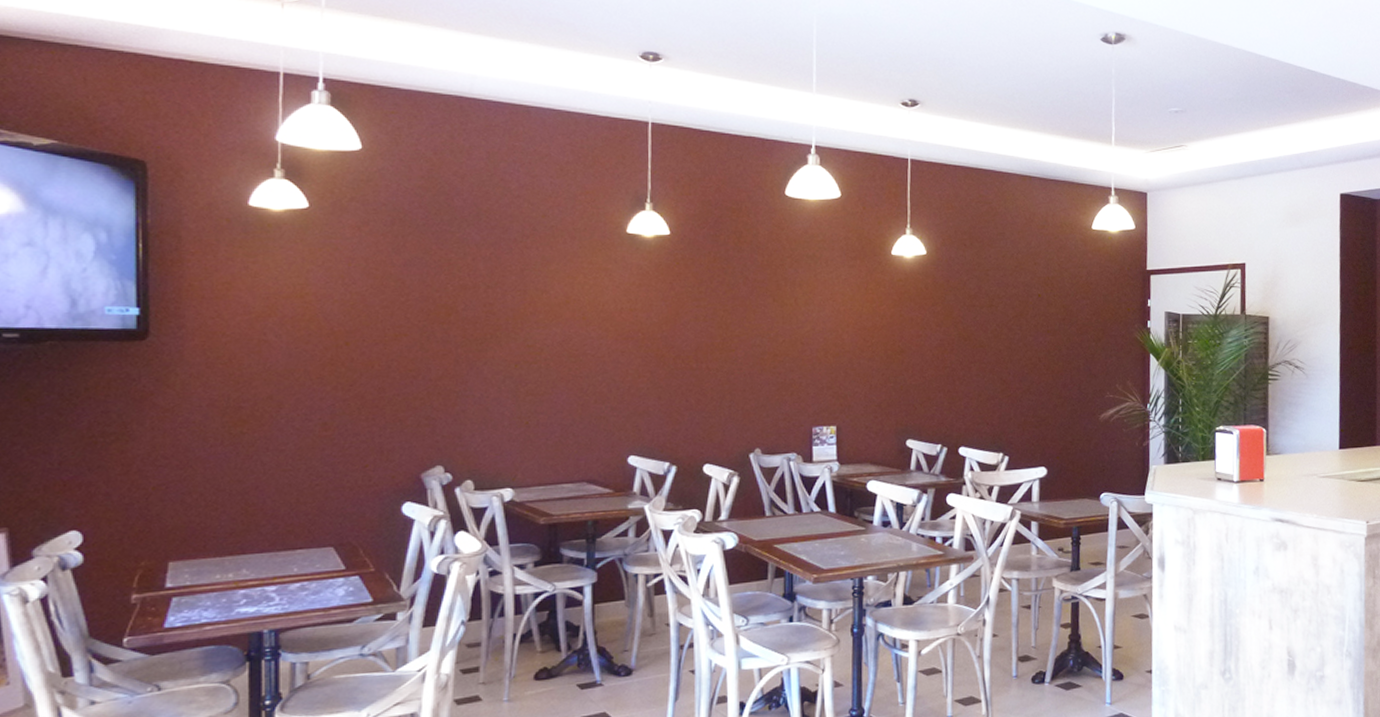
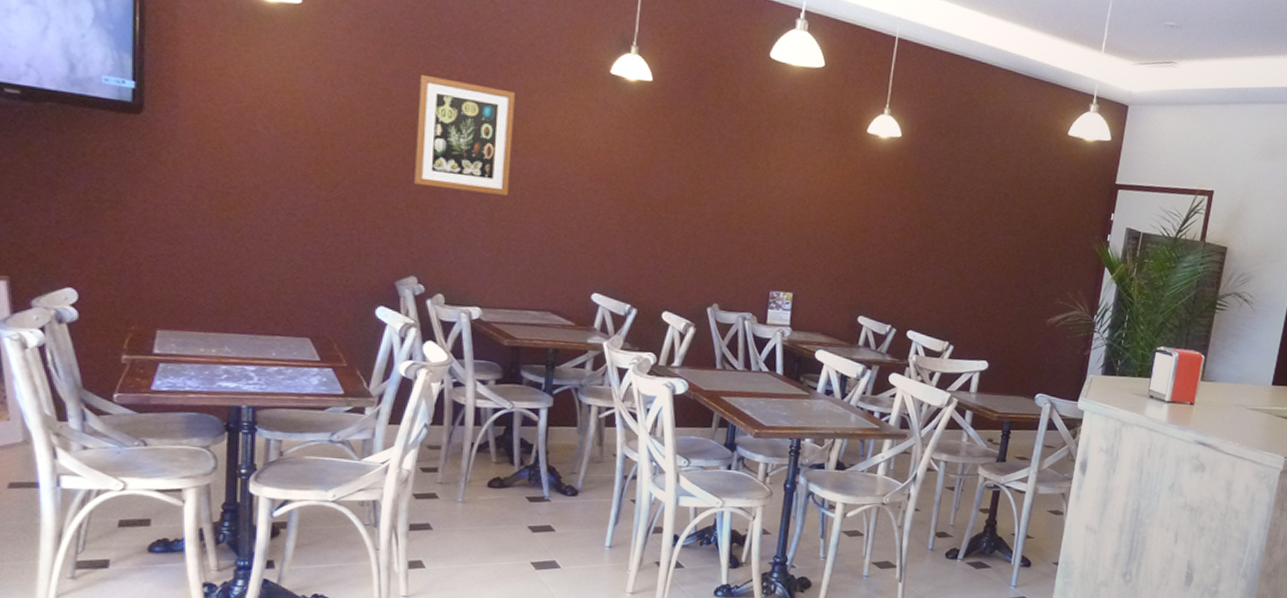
wall art: none [433,260,533,372] -> present [414,74,515,196]

